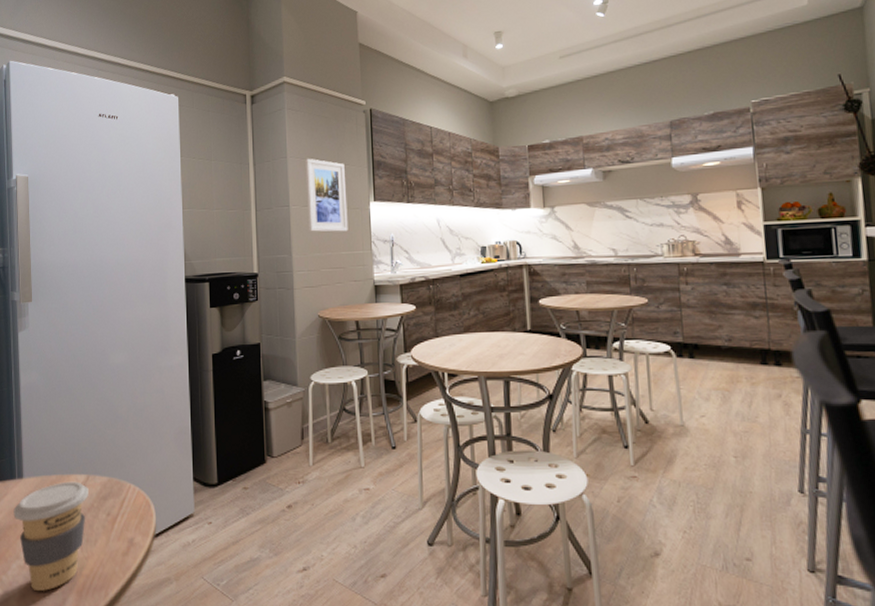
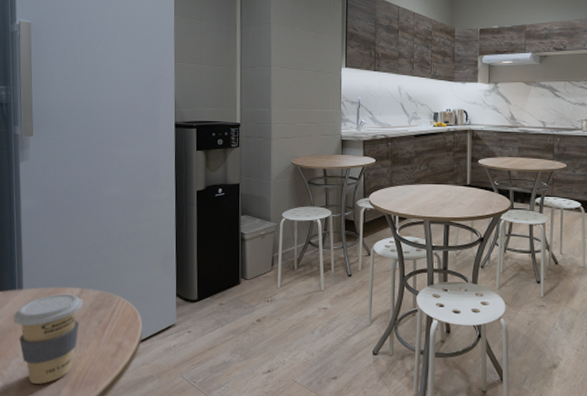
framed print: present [305,159,348,232] -> none [286,26,322,92]

